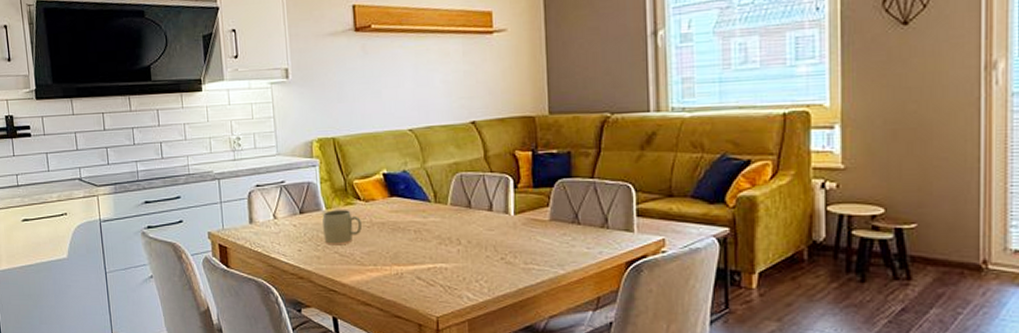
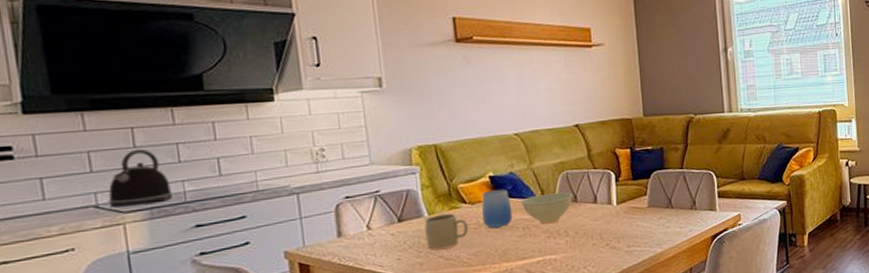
kettle: none [87,131,130,181] -> present [108,148,174,208]
cup: none [375,187,405,228] -> present [482,189,513,228]
bowl: none [414,196,468,230] -> present [521,192,574,225]

